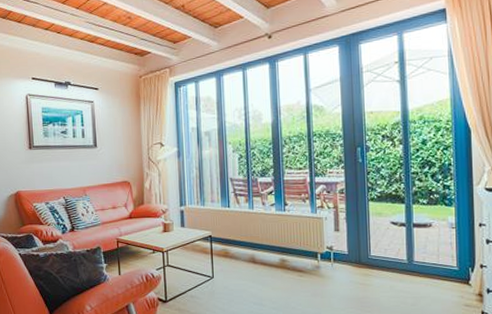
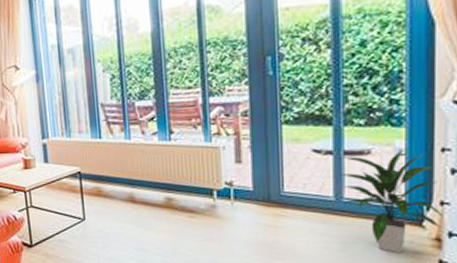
indoor plant: none [410,223,483,307] -> present [339,149,443,254]

